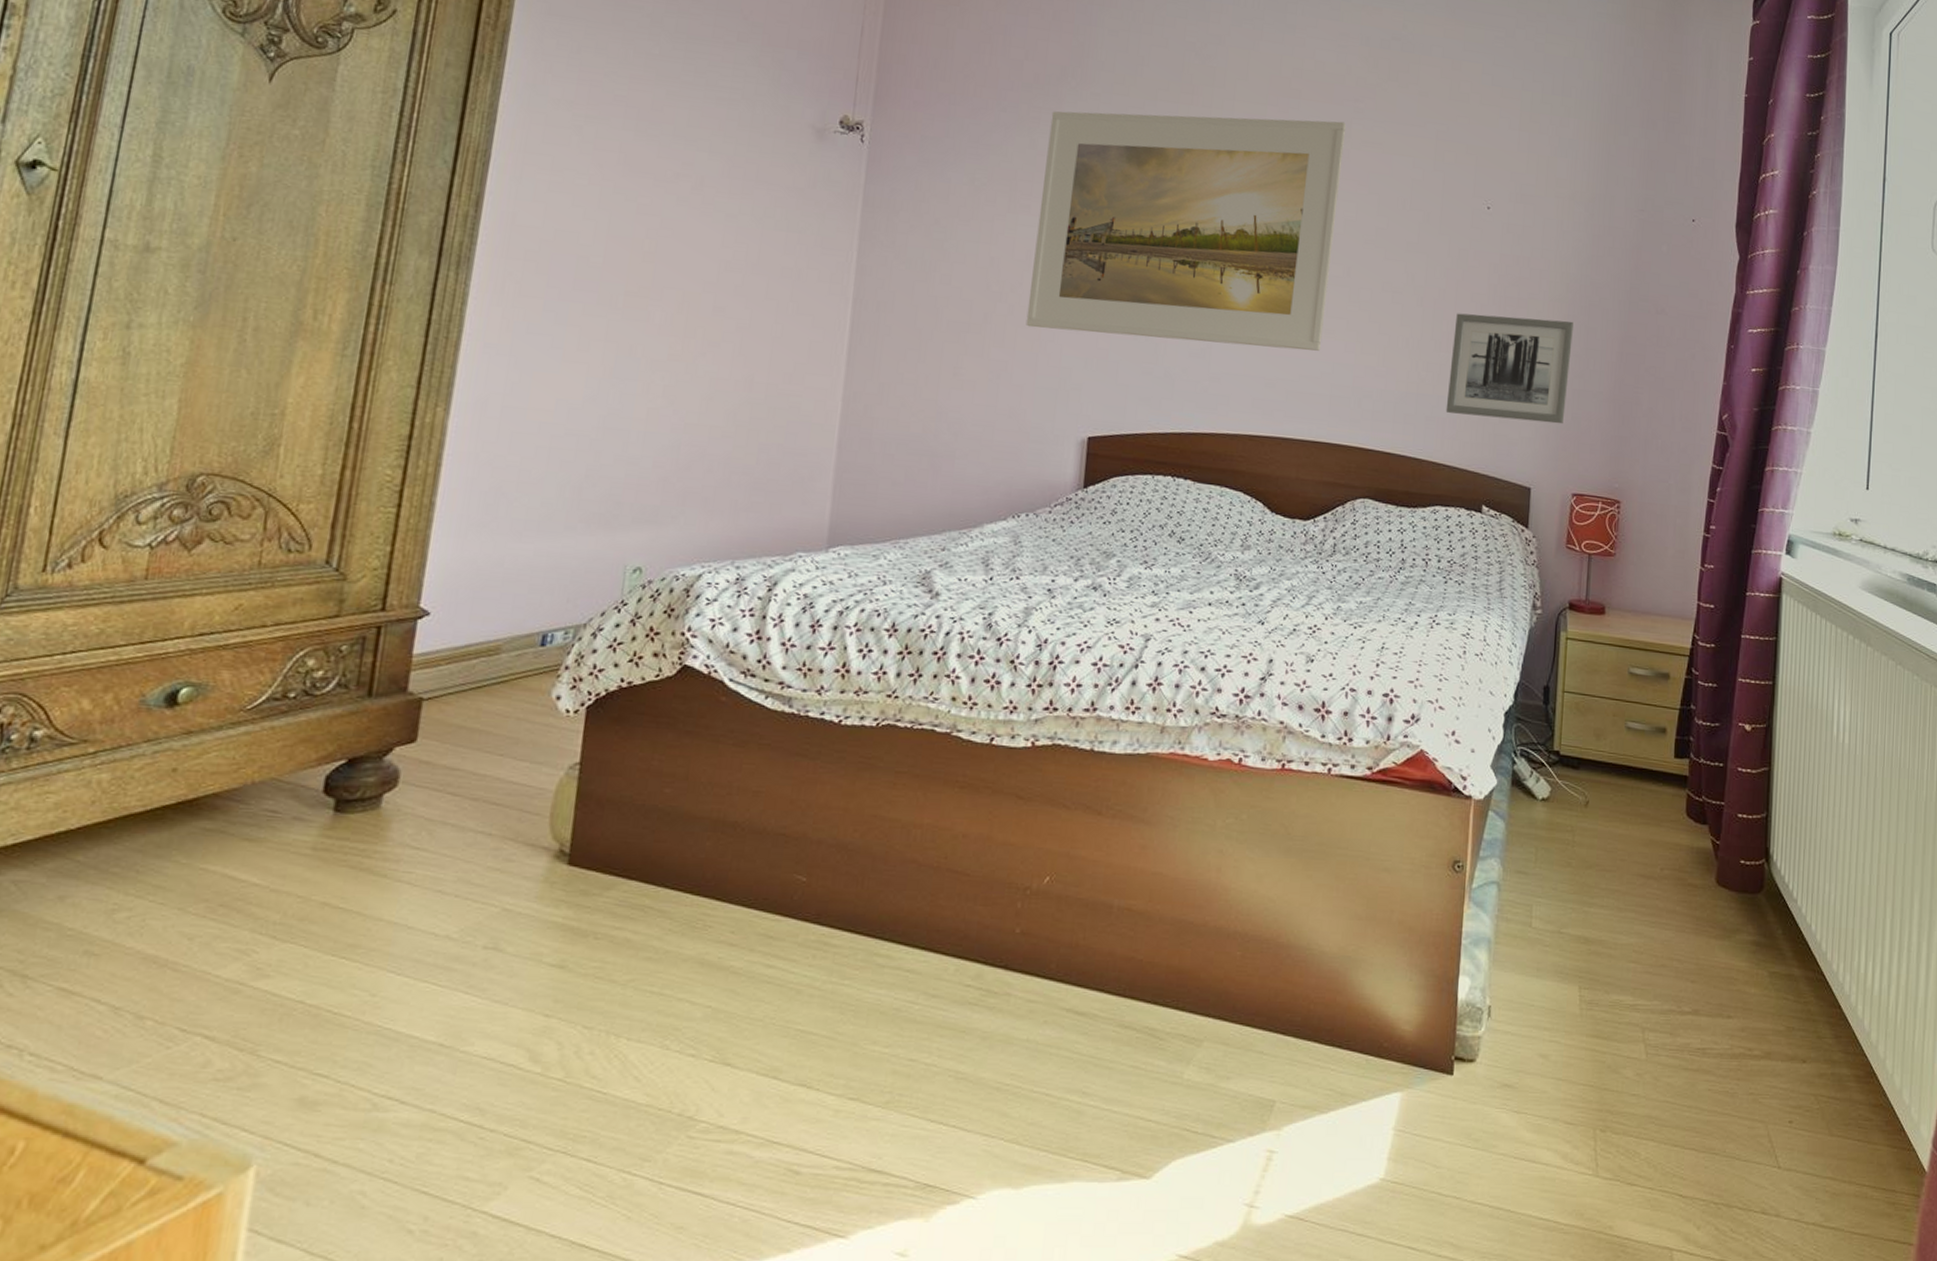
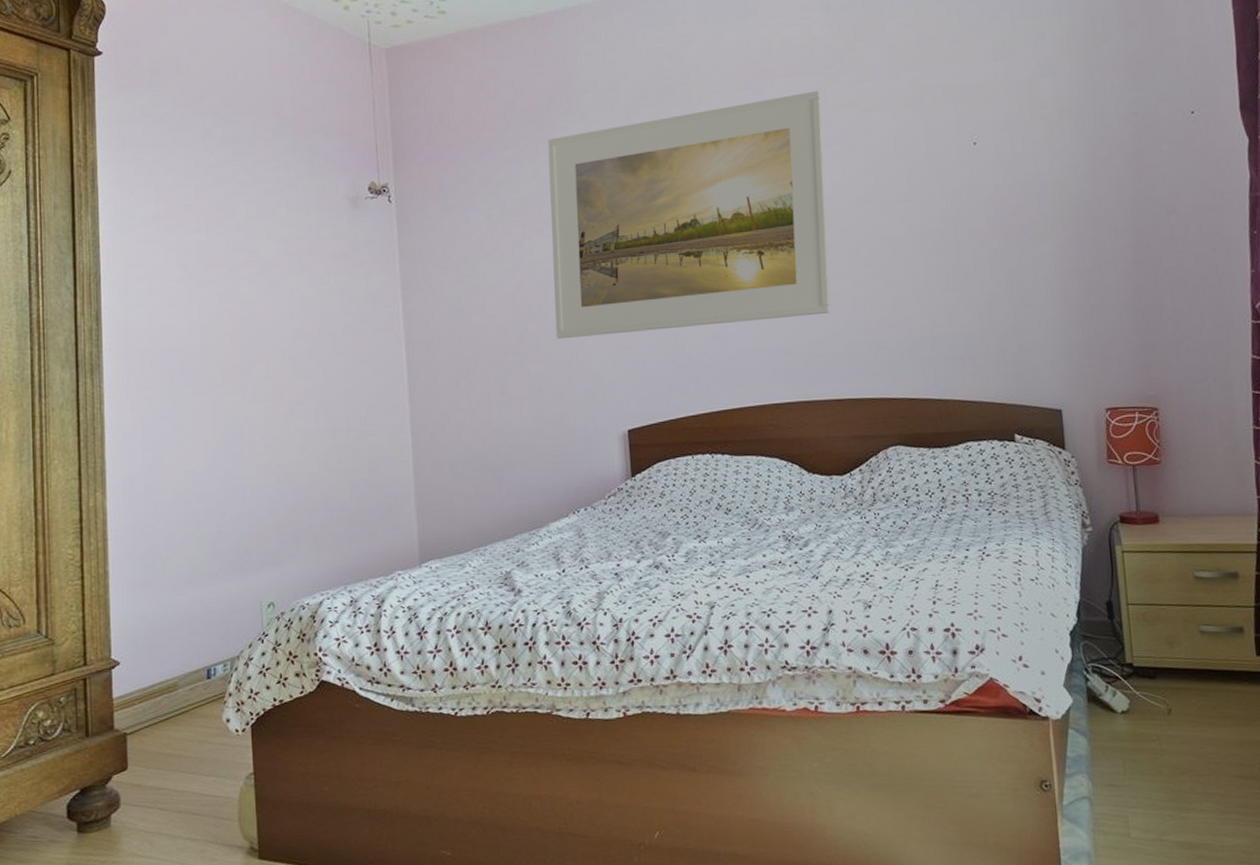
wall art: present [1445,313,1573,424] -> none [959,238,1086,350]

